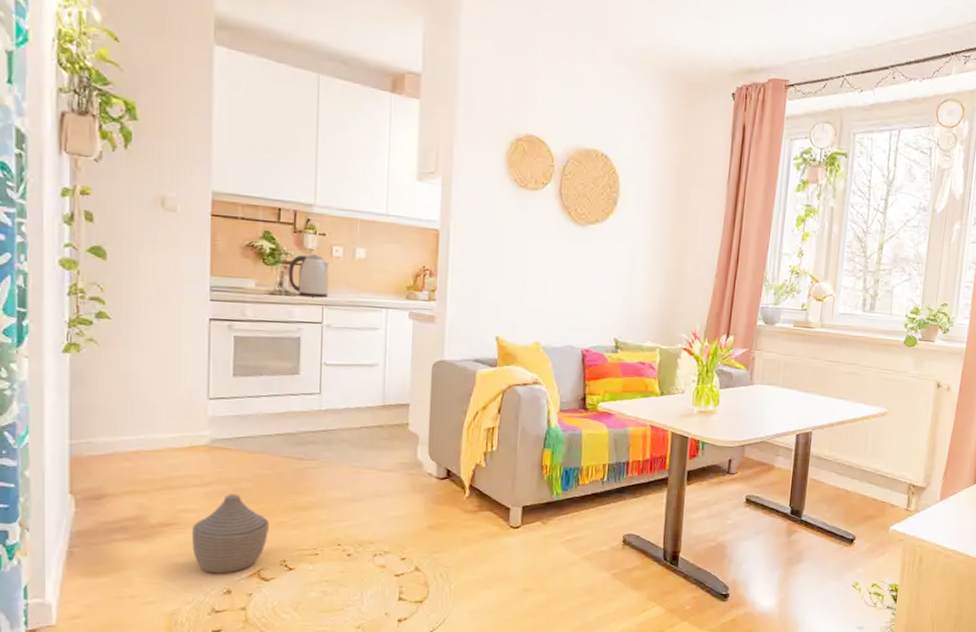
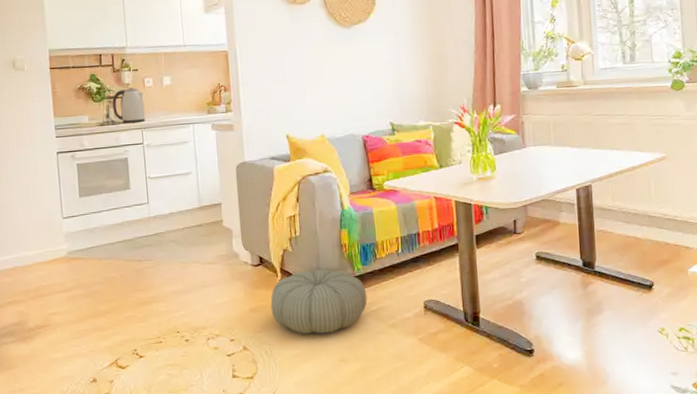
woven basket: present [192,494,269,574] -> none [61,296,121,366]
pouf: none [453,489,563,561] -> present [270,268,368,334]

